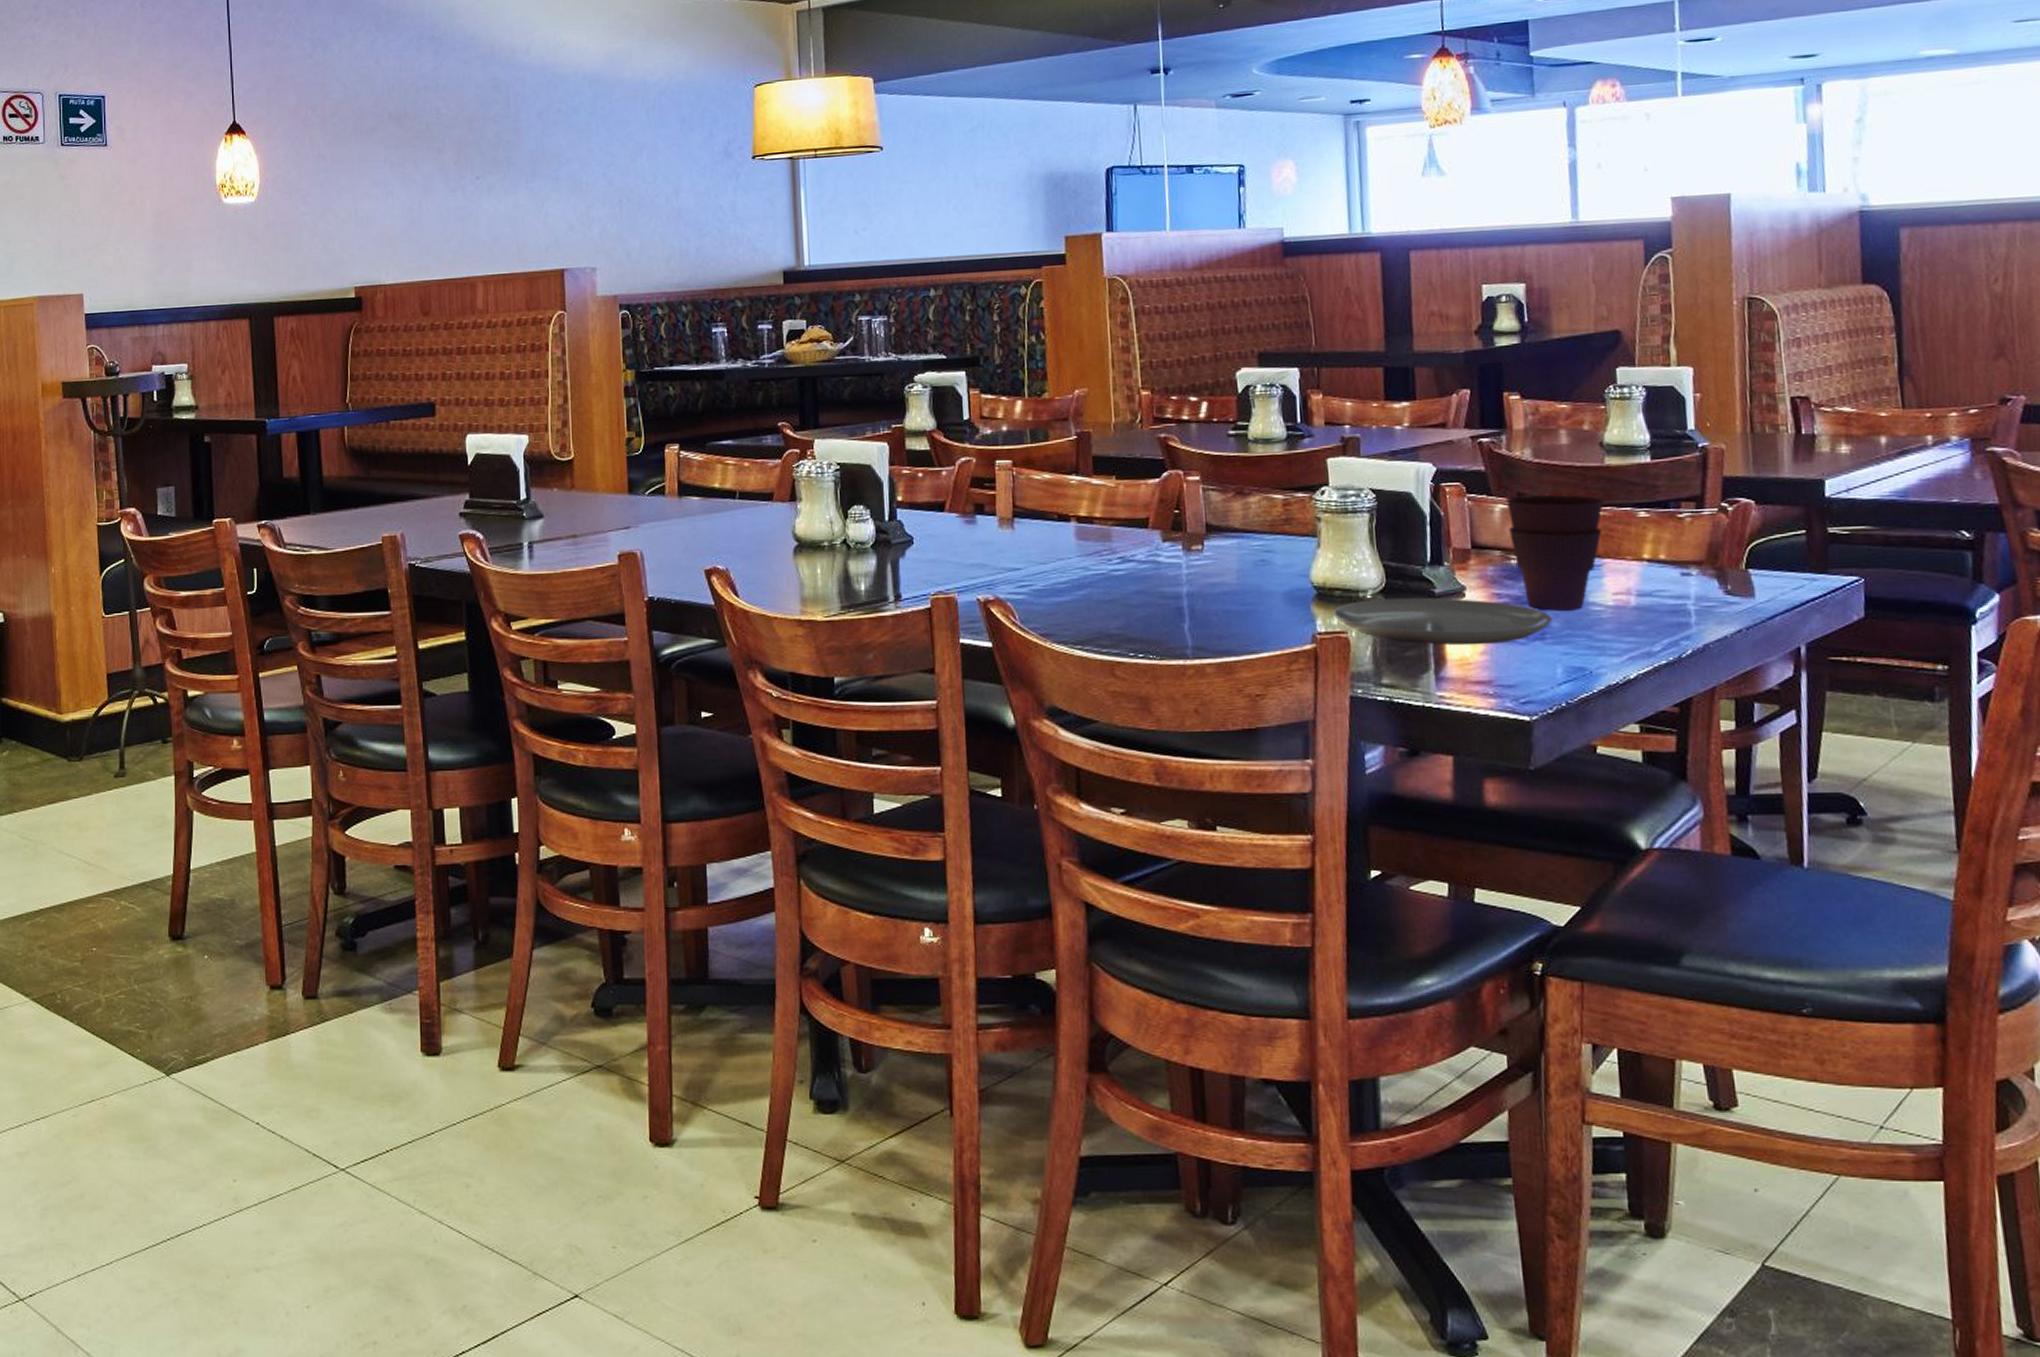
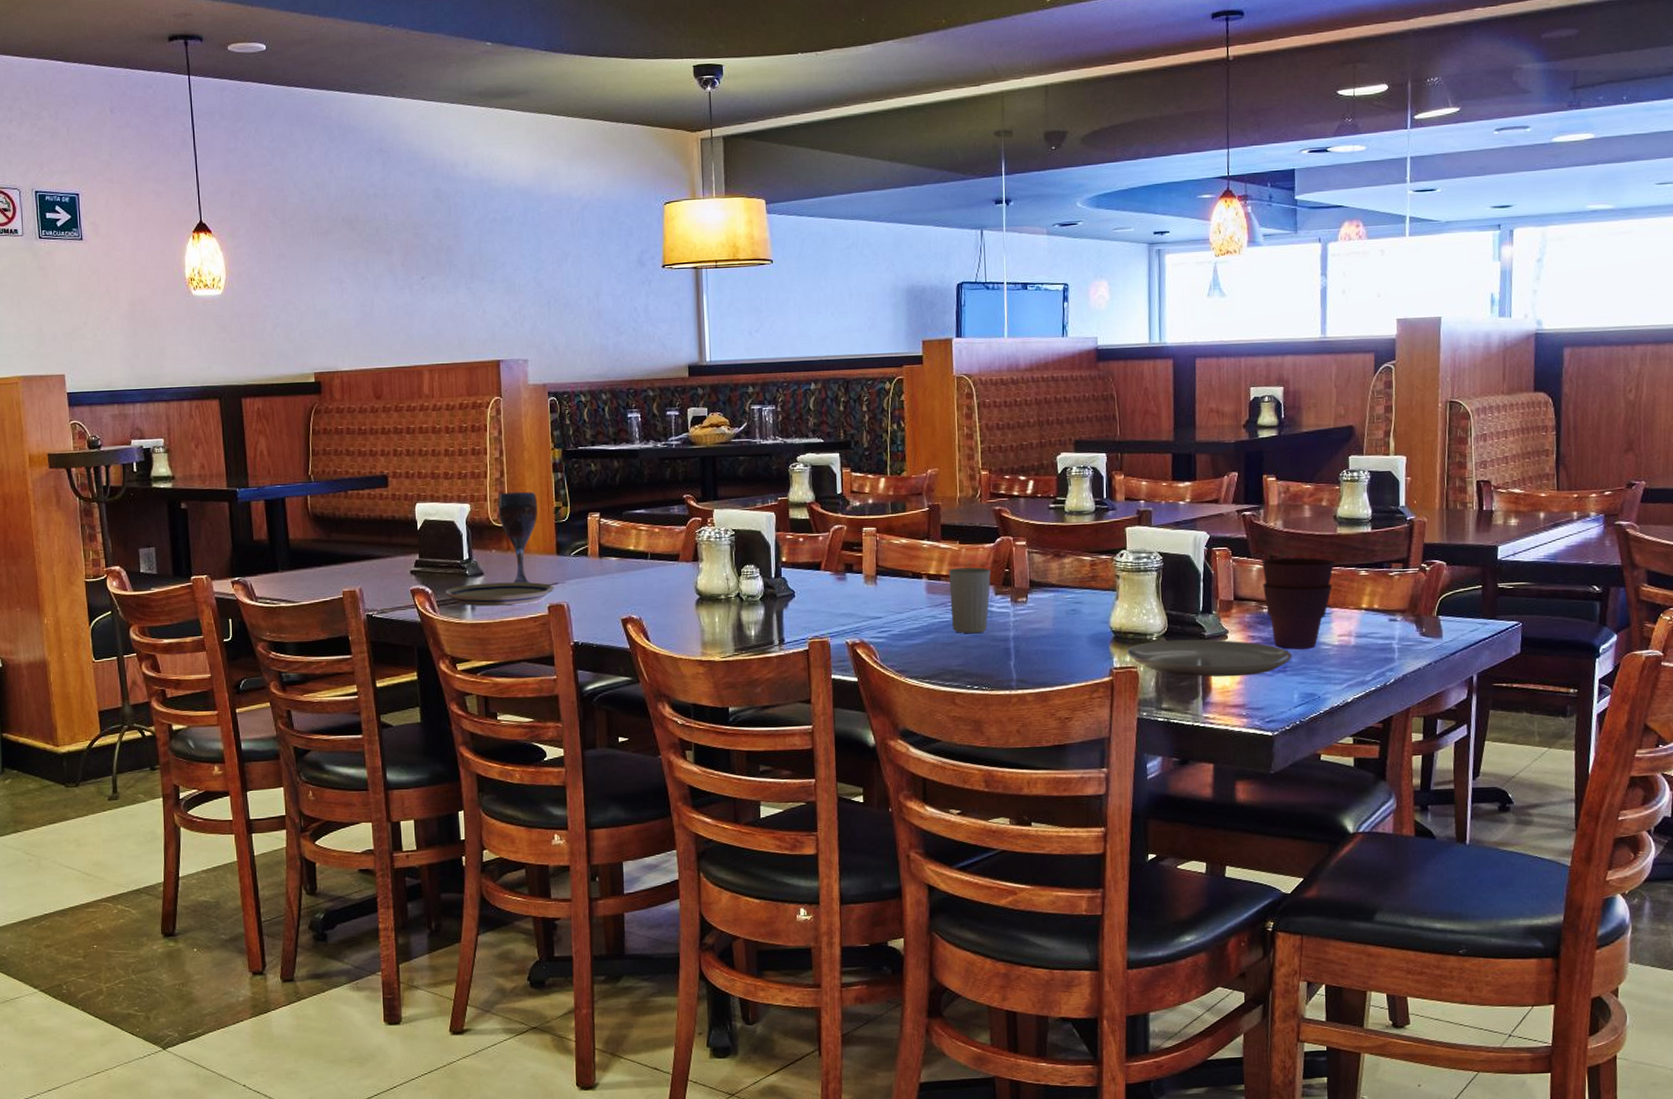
plate: none [498,525,625,555] -> present [444,582,554,606]
cup: none [560,420,607,528] -> present [498,491,538,584]
cup: none [1103,508,1157,590] -> present [949,567,991,634]

